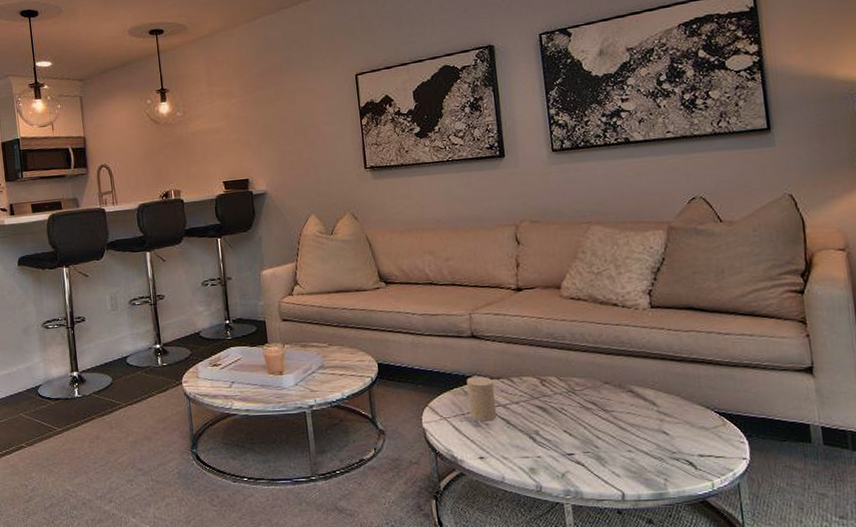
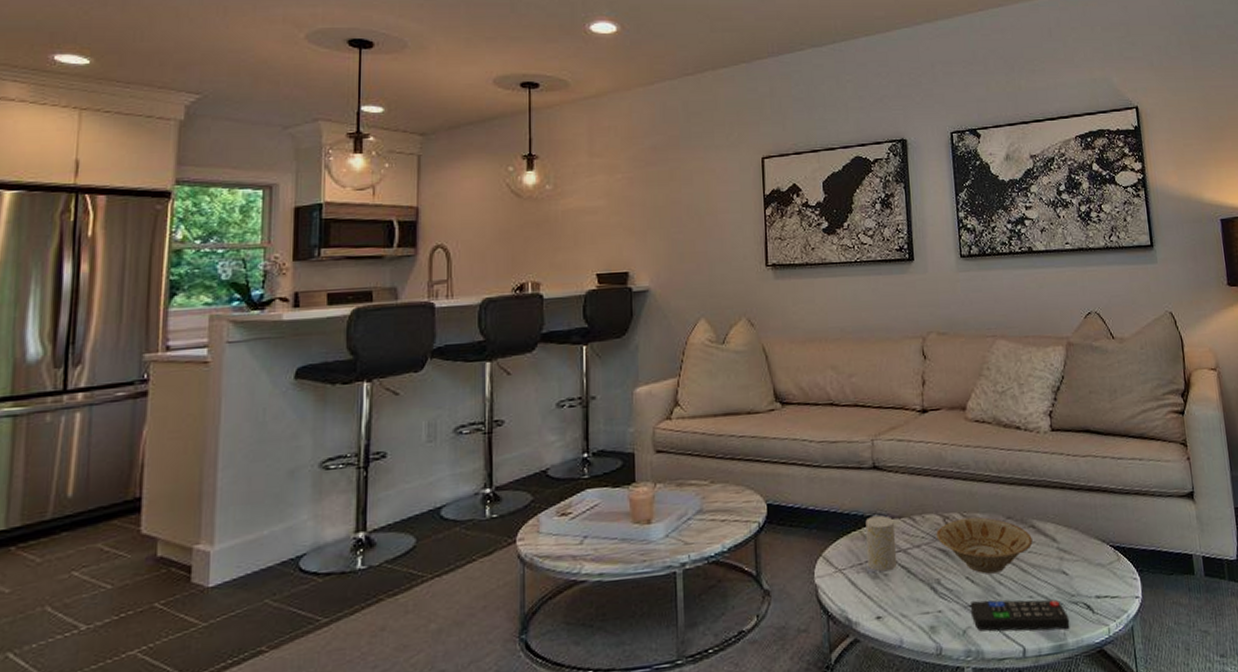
bowl: none [534,381,631,429] -> present [936,517,1033,574]
remote control: none [568,451,671,481] -> present [969,599,1070,631]

